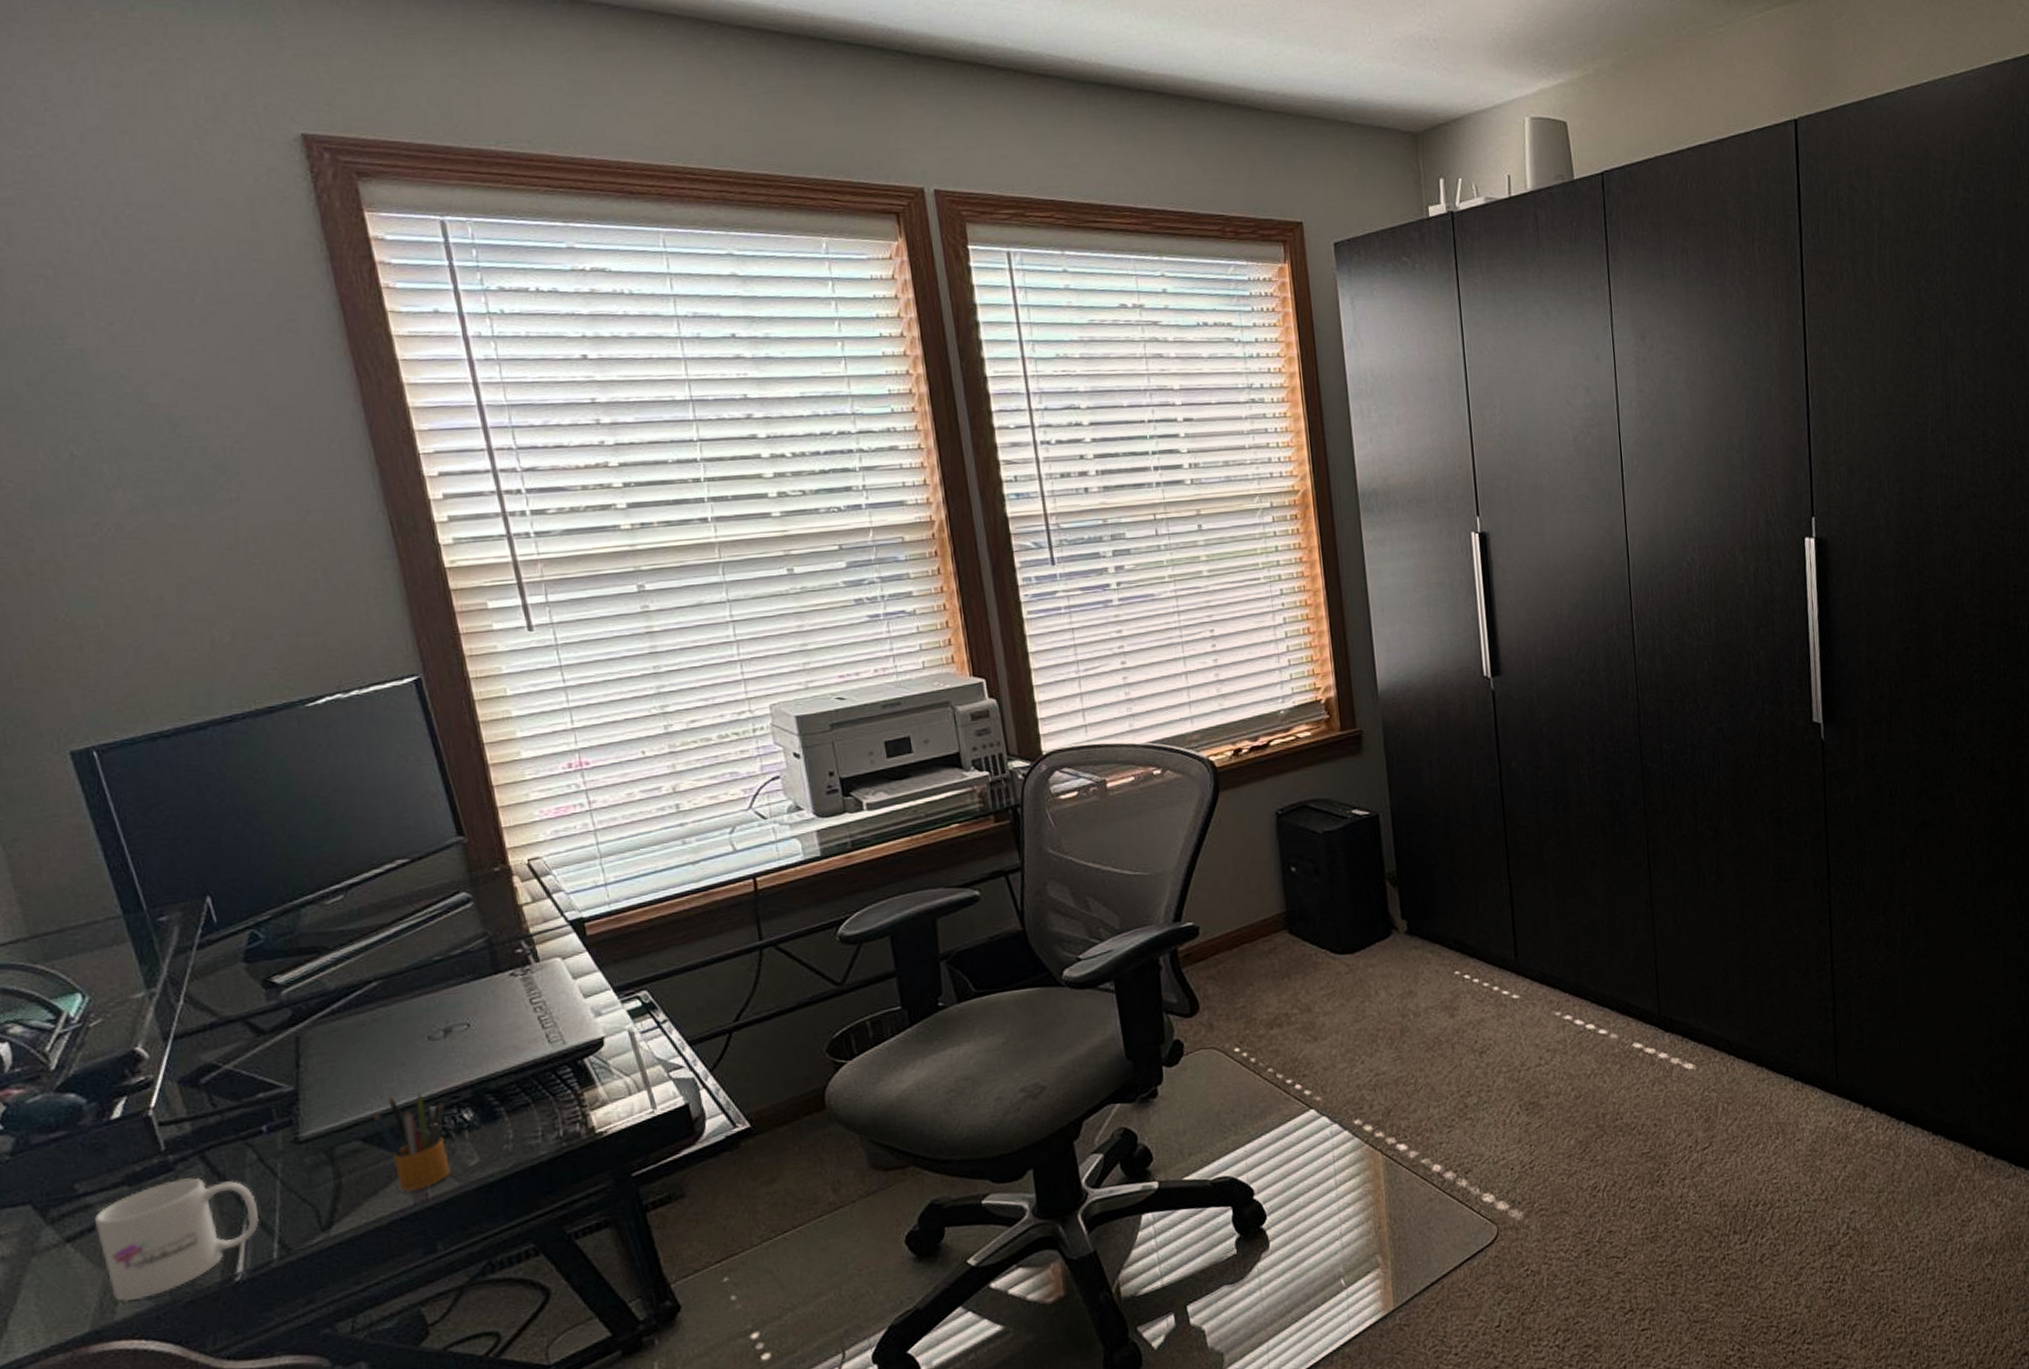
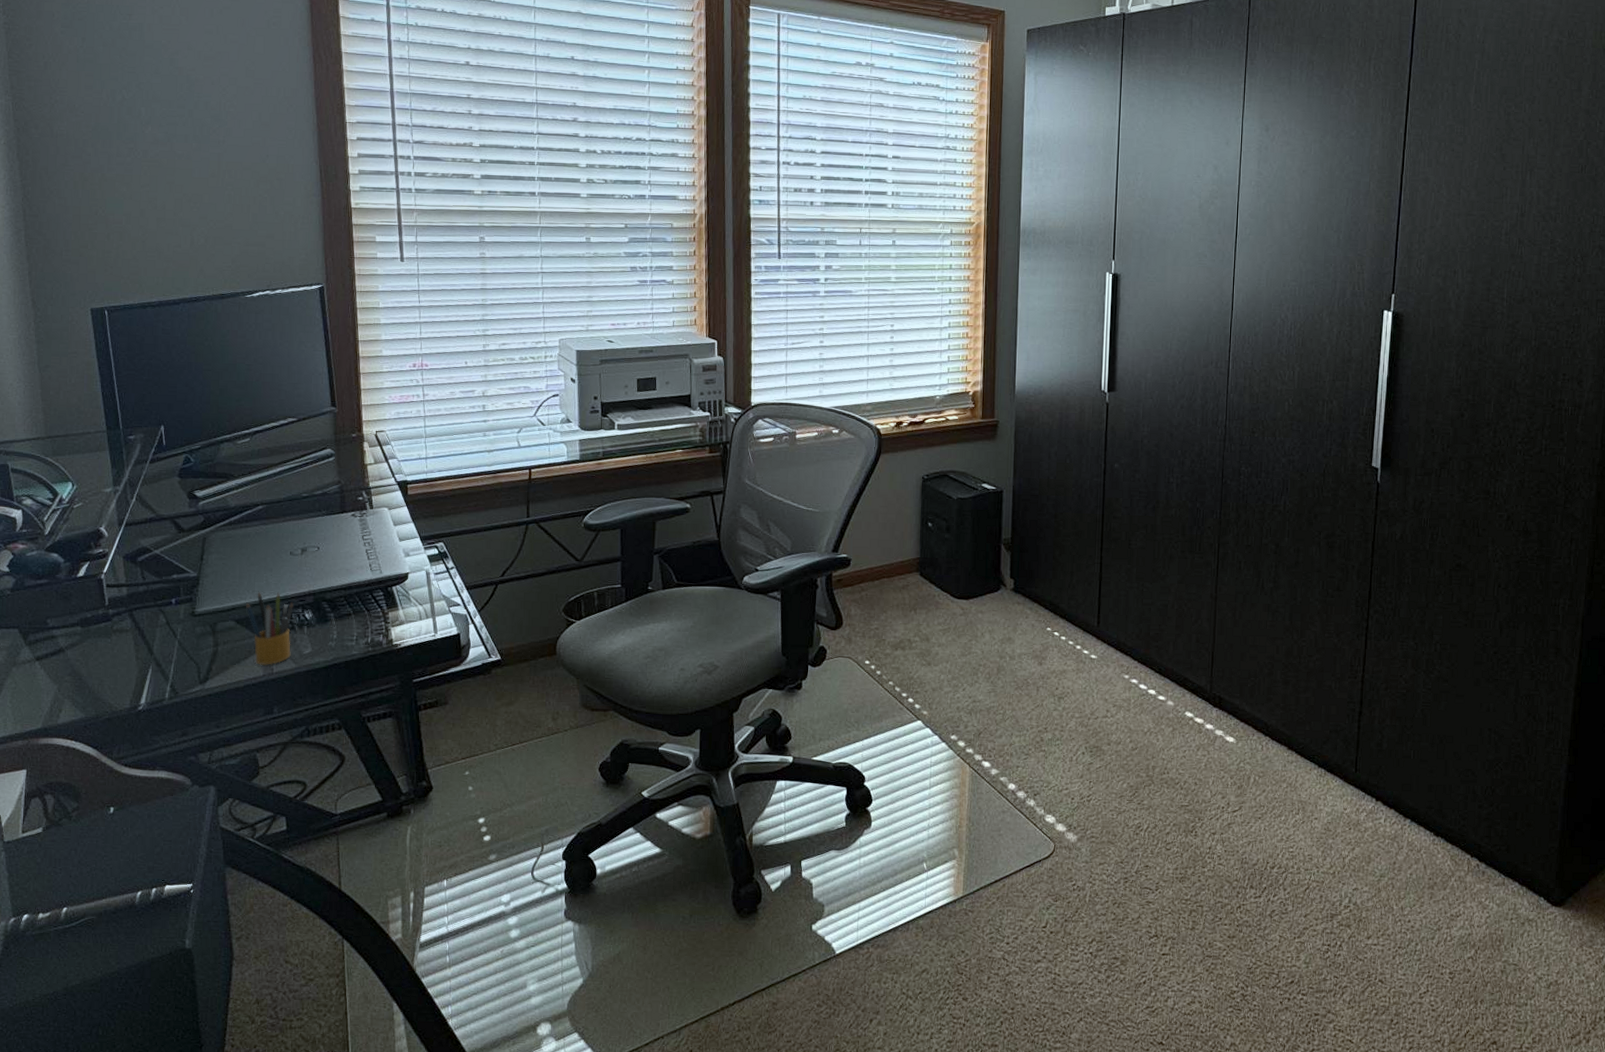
mug: present [95,1177,259,1302] -> none [56,628,160,711]

